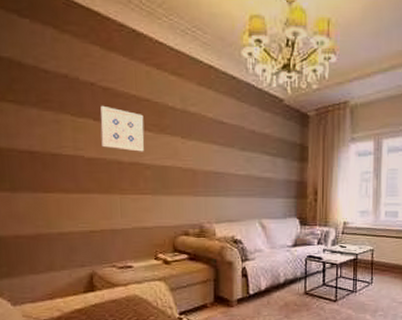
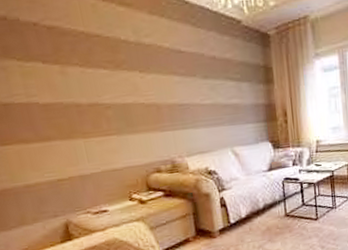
wall art: present [100,105,144,152] -> none [47,46,102,92]

